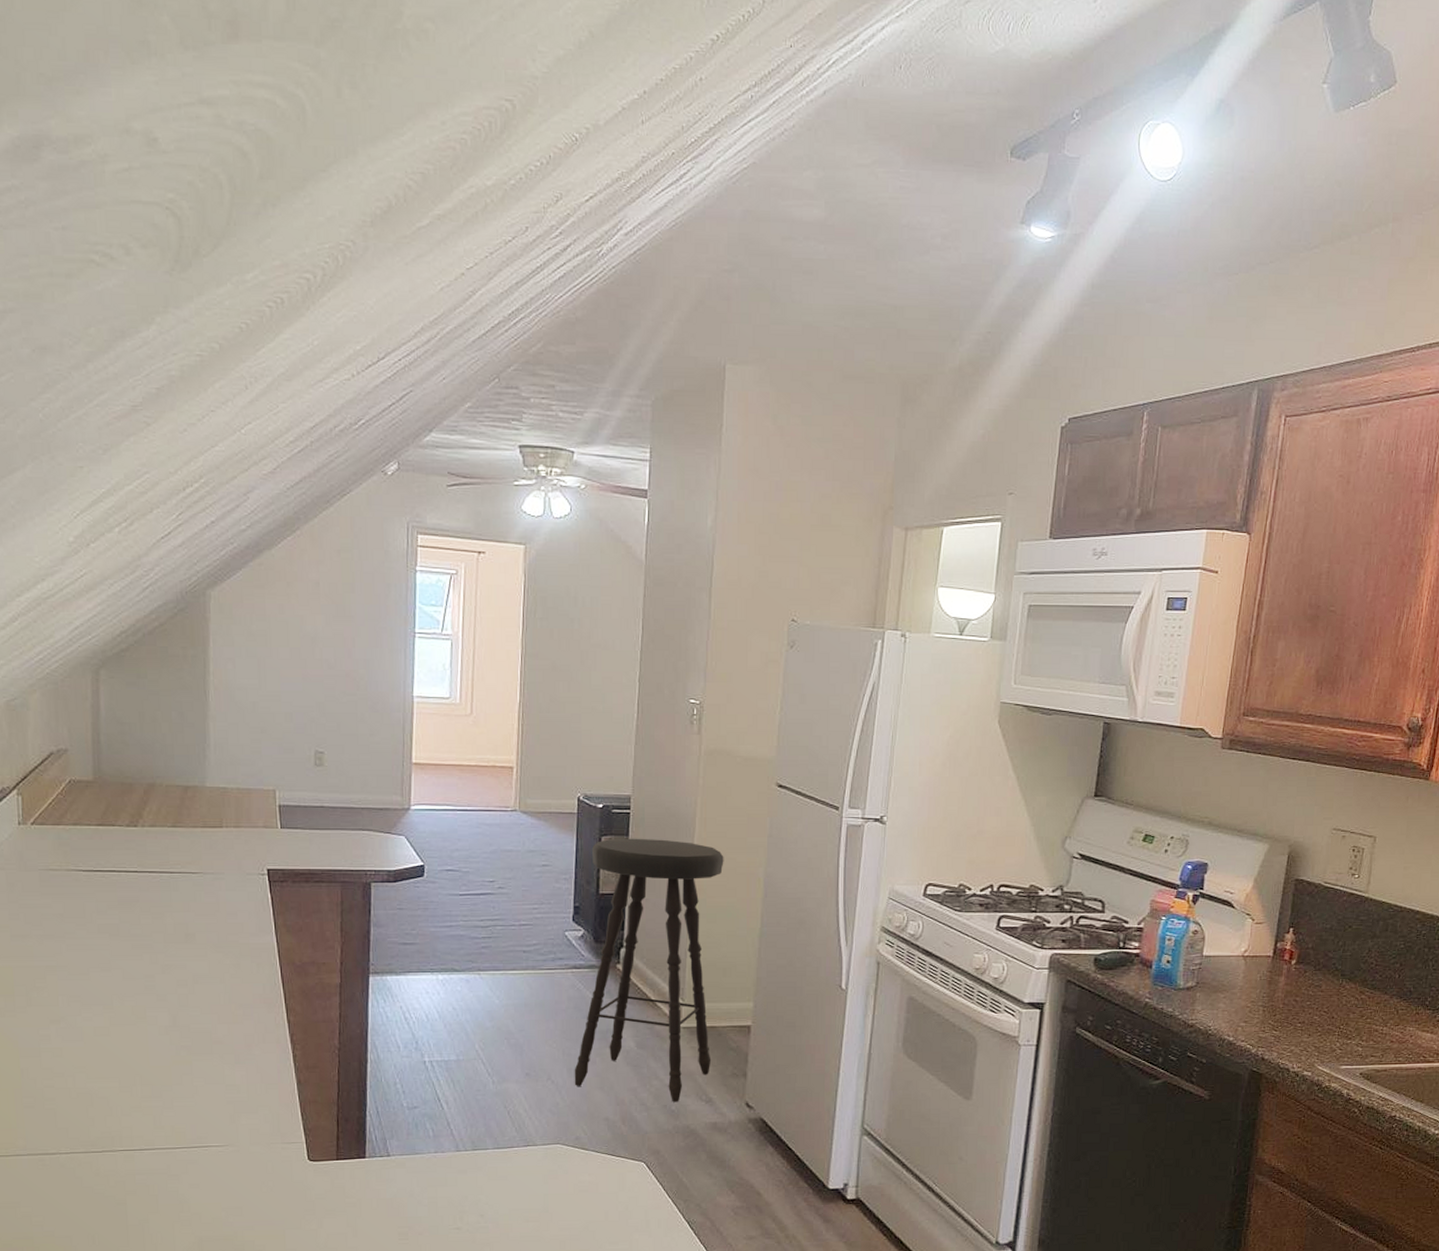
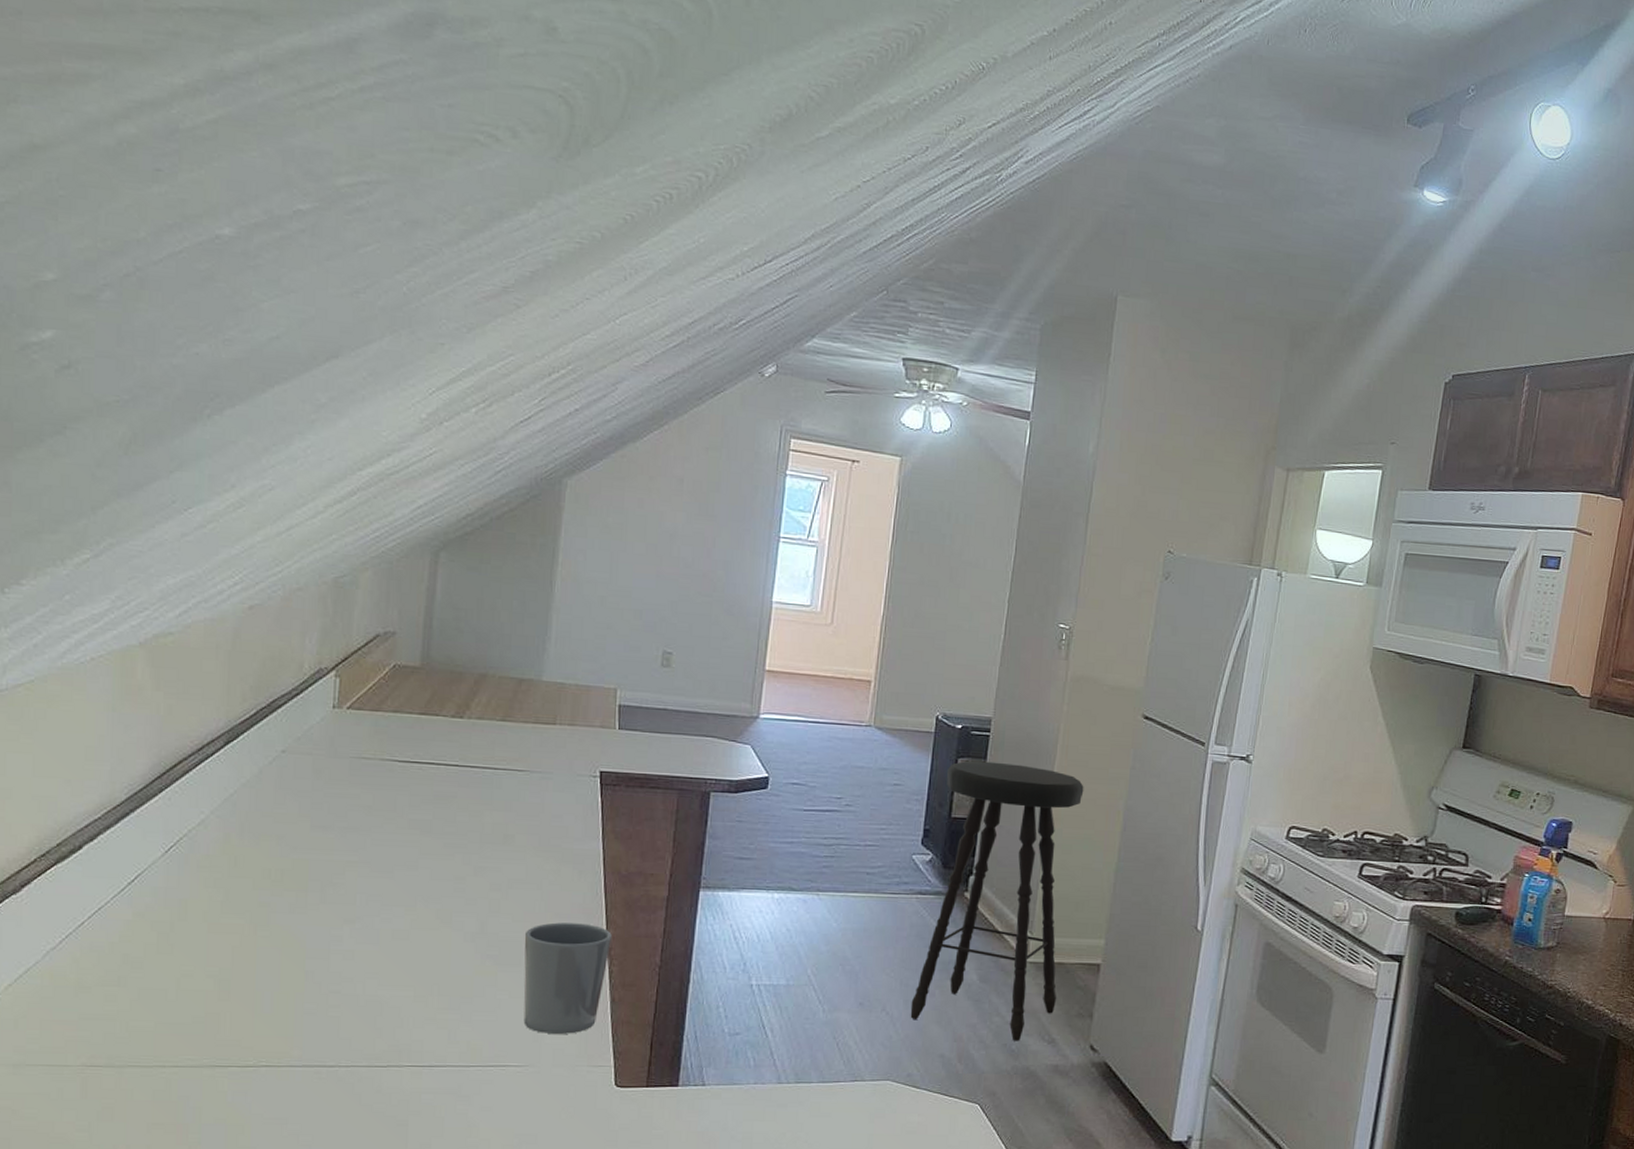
mug: none [213,1012,293,1115] -> present [523,922,612,1034]

